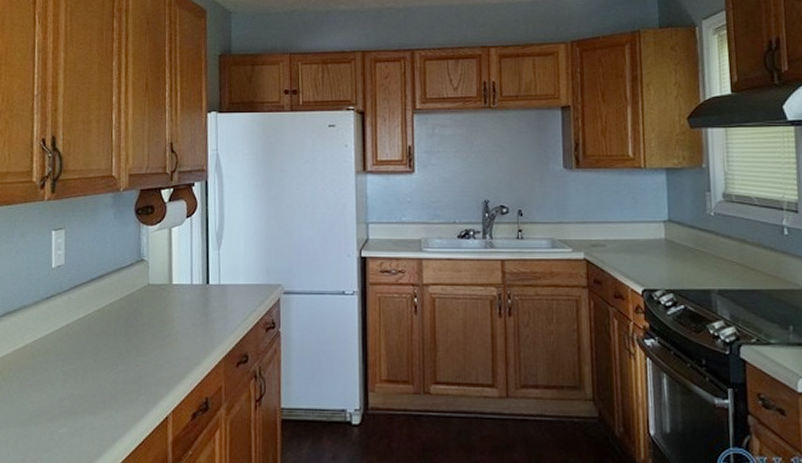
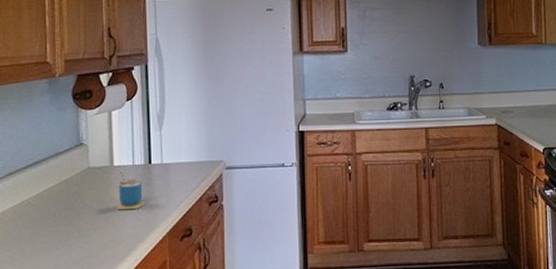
cup: none [174,289,202,330] -> present [117,170,146,209]

